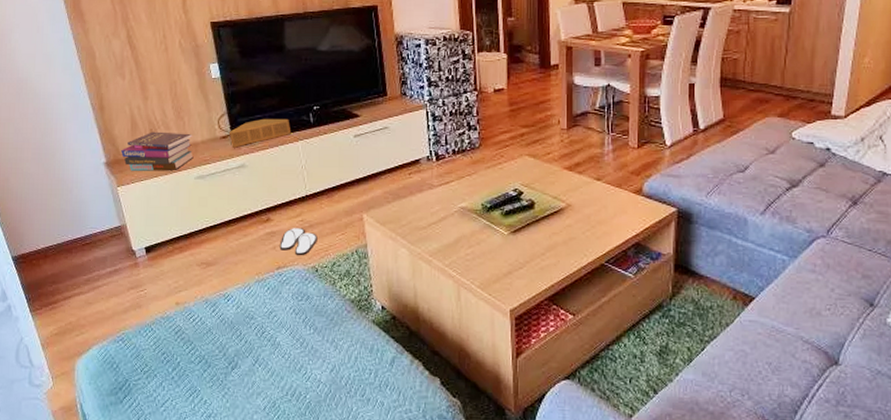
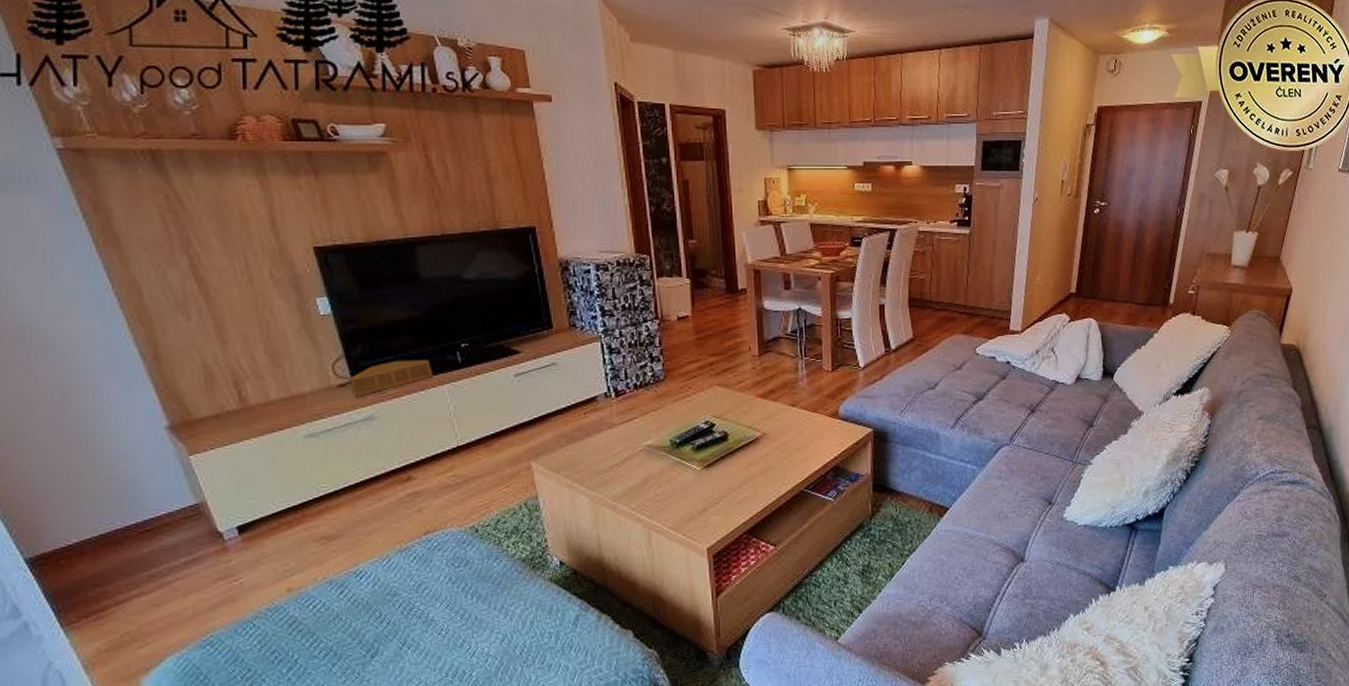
books: present [121,131,194,171] -> none [192,383,300,434]
slippers: present [279,228,317,255] -> none [426,484,475,516]

